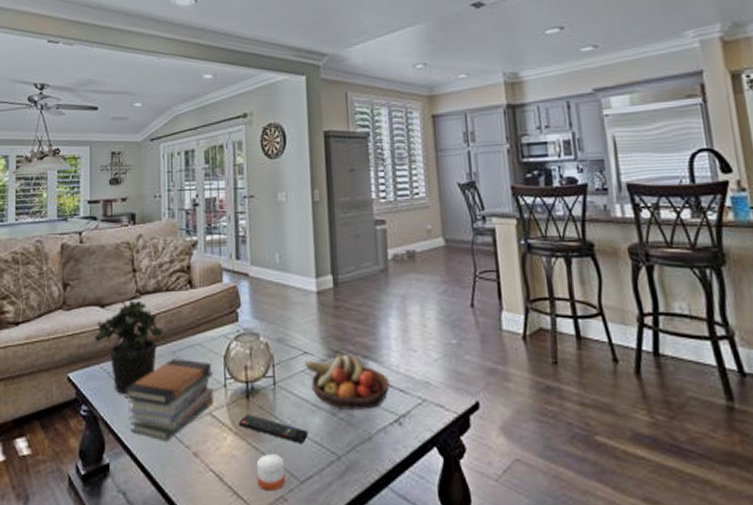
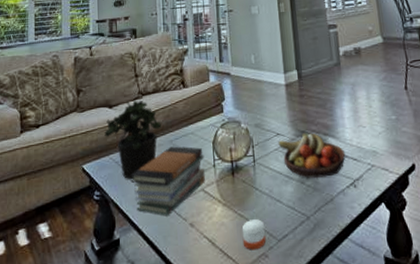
remote control: present [239,414,309,444] -> none [227,188,283,209]

